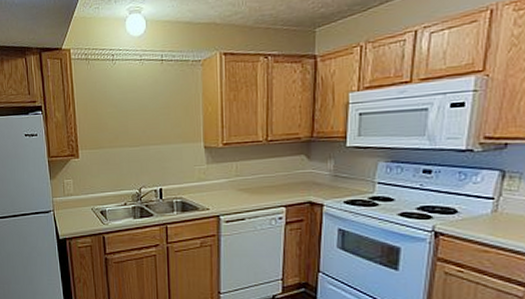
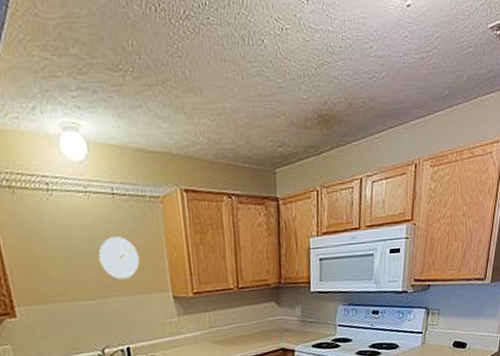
wall clock: none [145,95,178,131] -> present [98,236,140,280]

